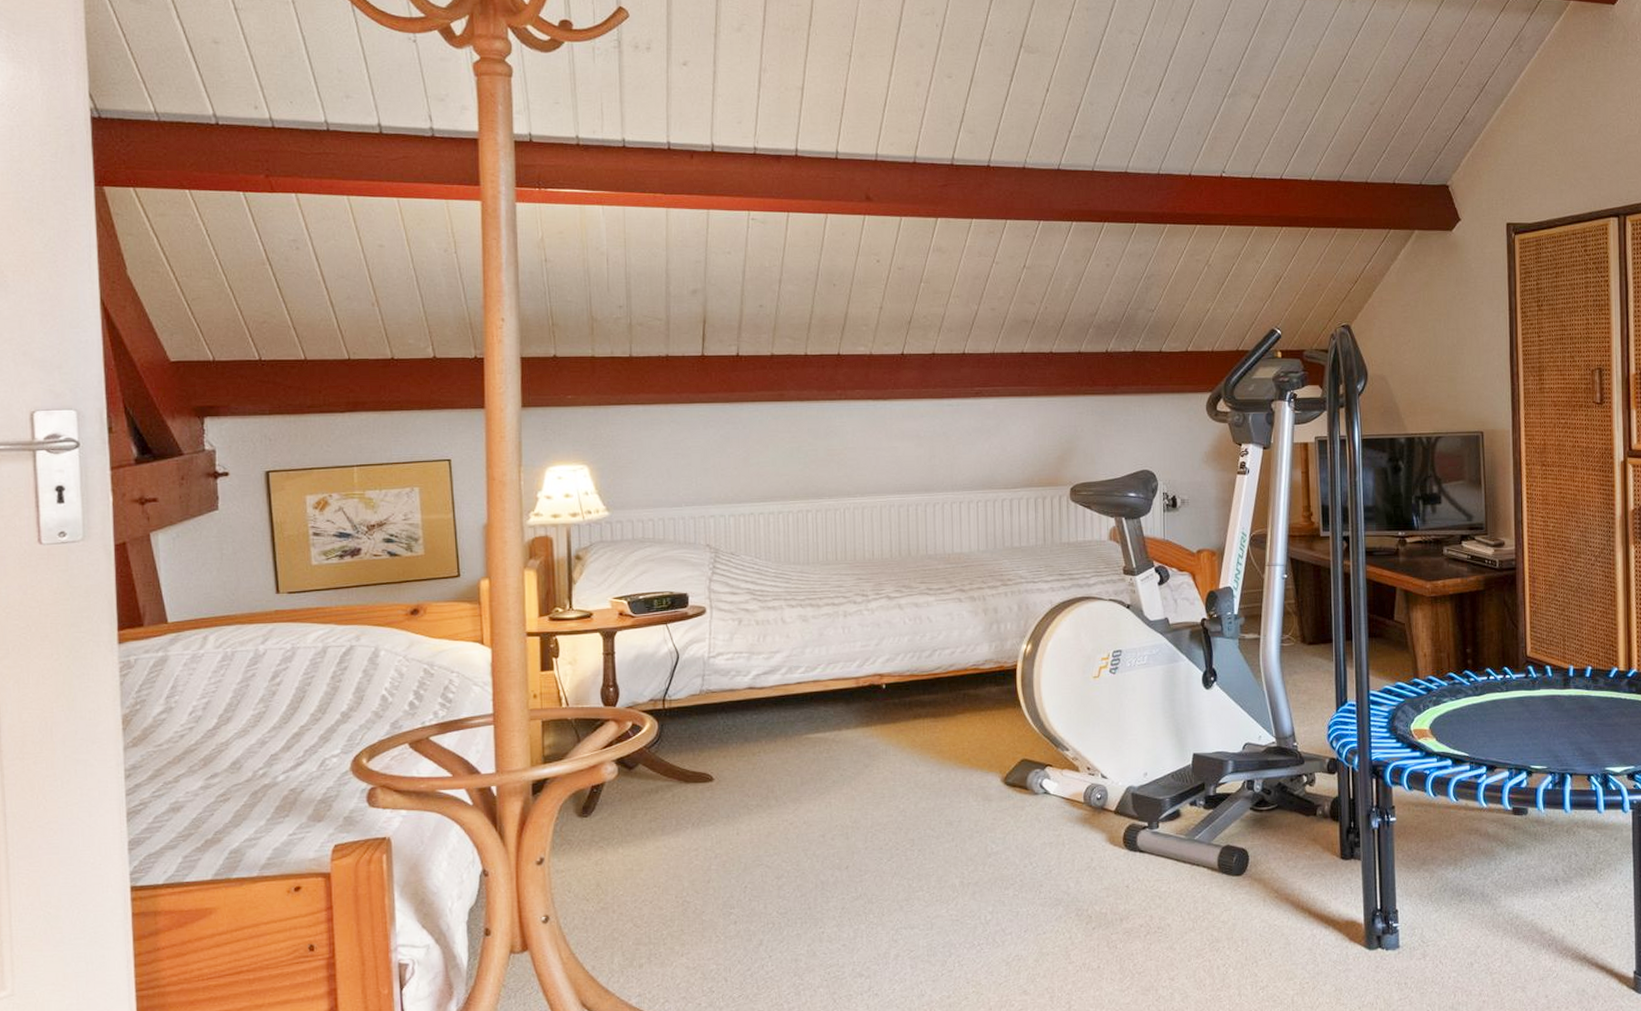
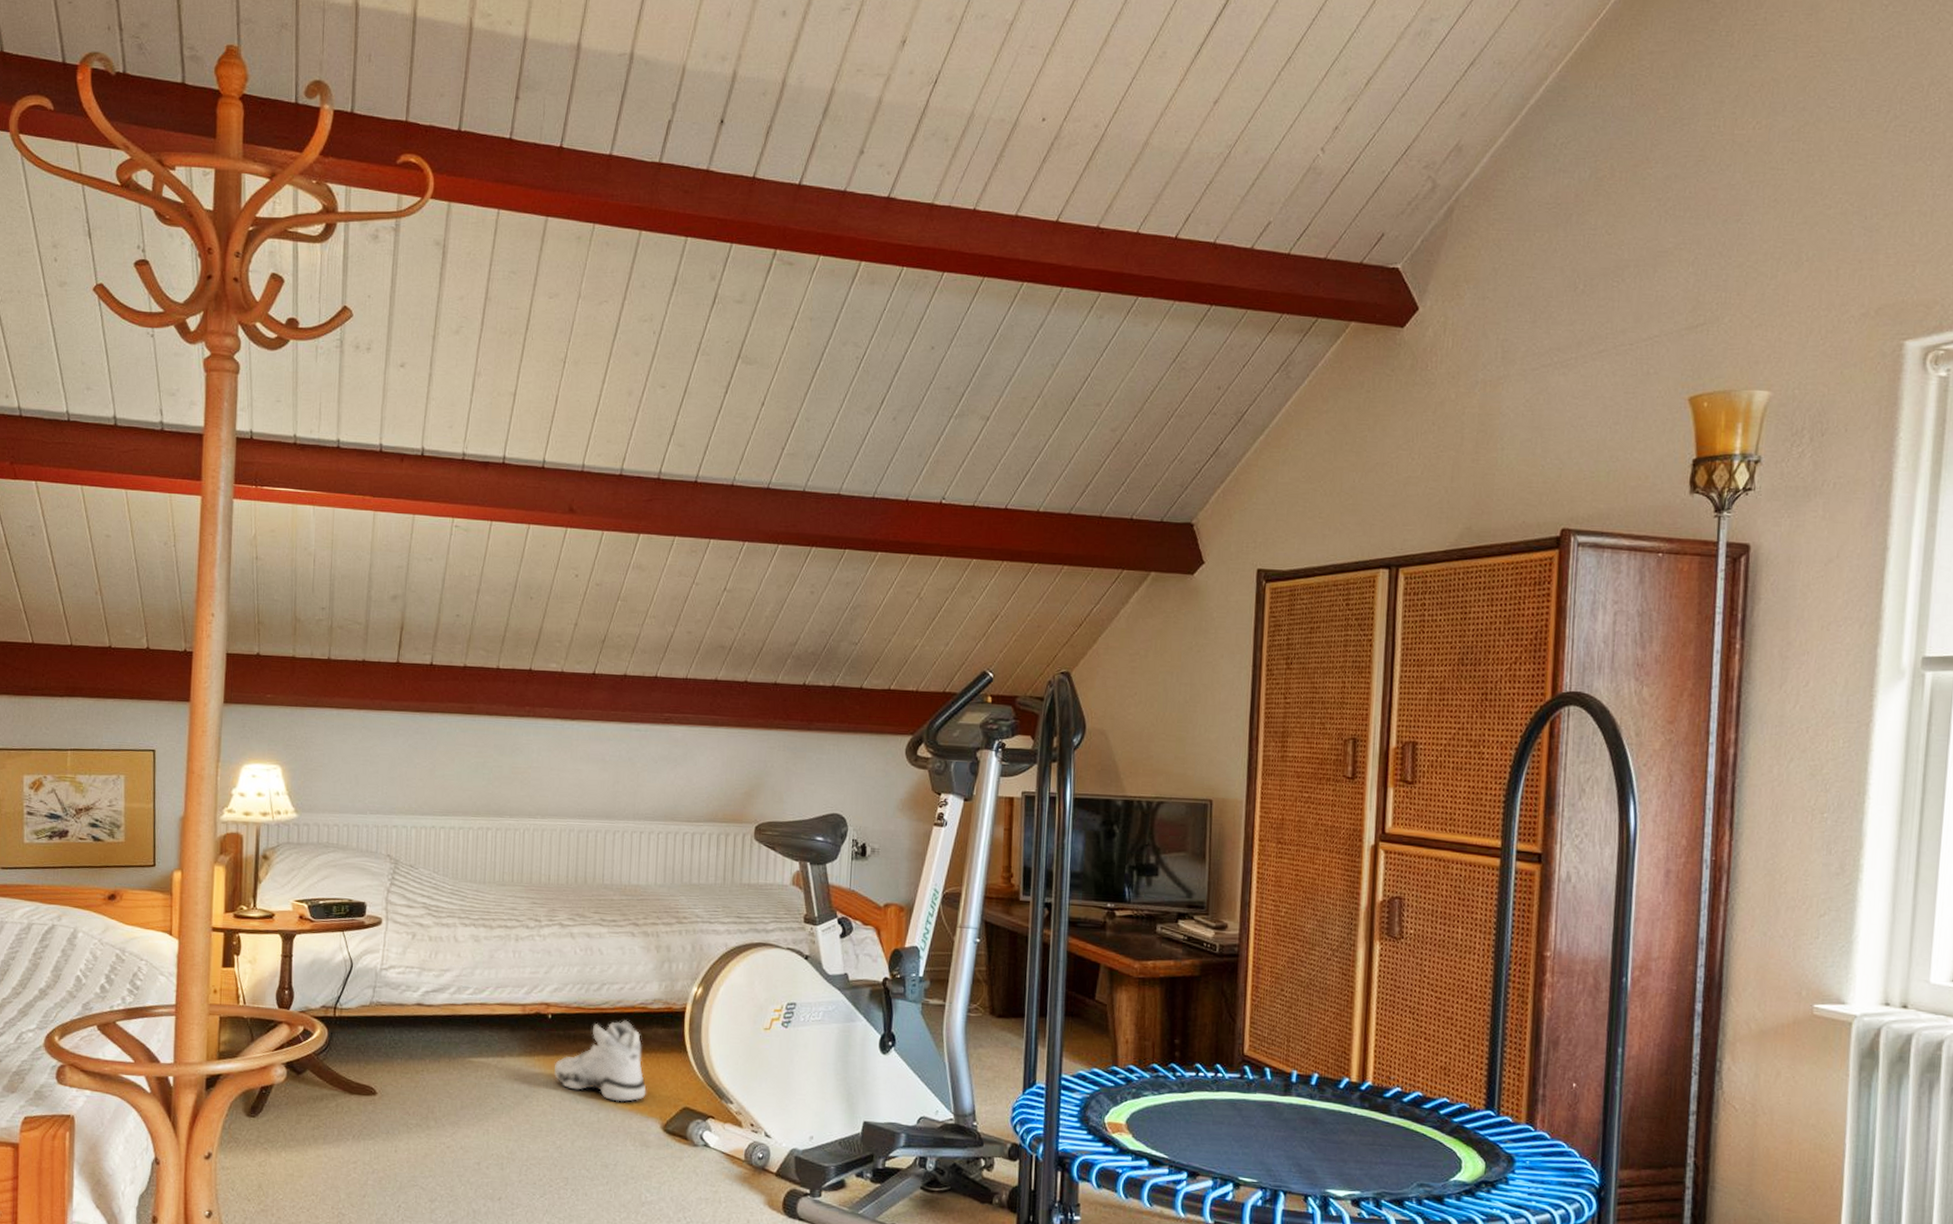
sneaker: none [893,682,985,761] -> present [554,1020,647,1102]

